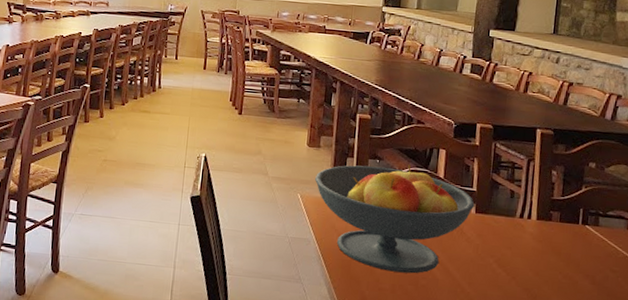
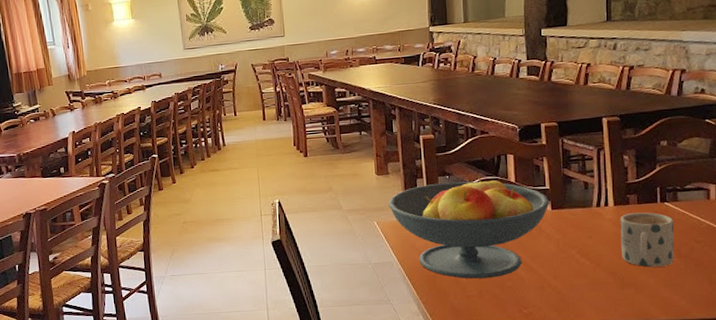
mug: none [537,230,593,291] -> present [620,212,675,267]

